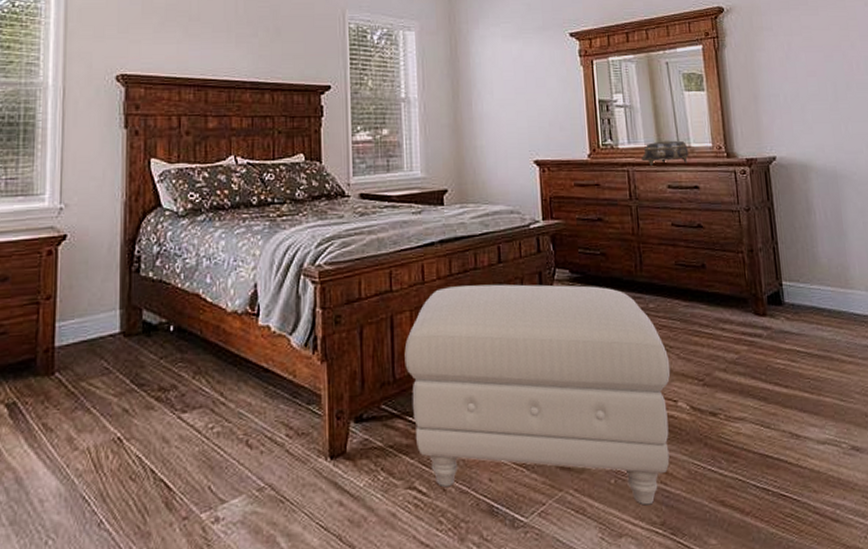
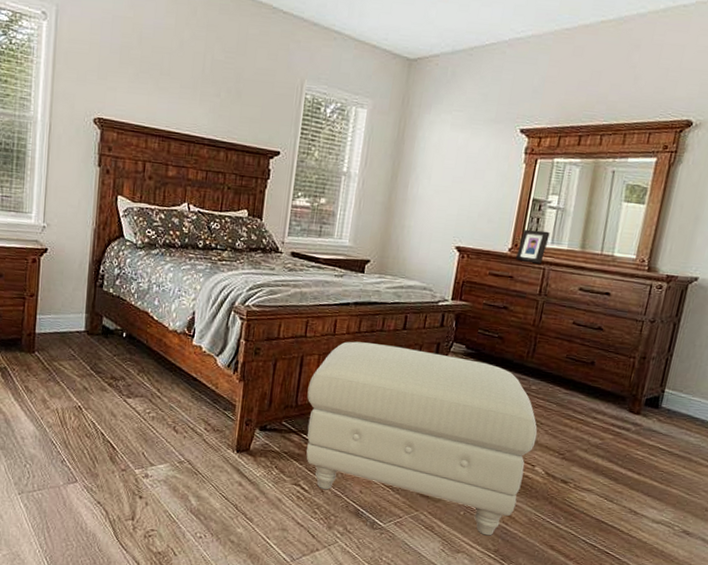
picture frame: none [596,131,625,167] -> present [515,229,550,264]
jewelry box: present [641,140,689,166] -> none [560,246,611,270]

